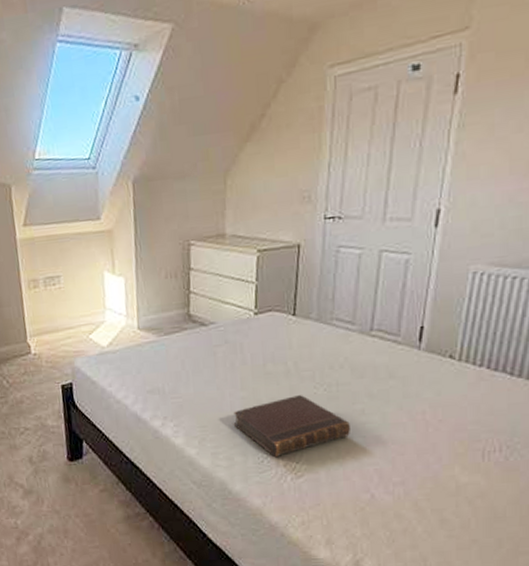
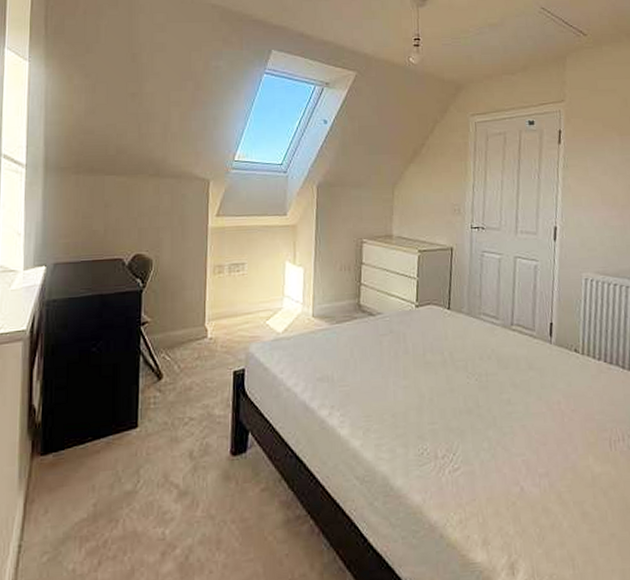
book: present [233,395,350,458] -> none [396,384,500,449]

